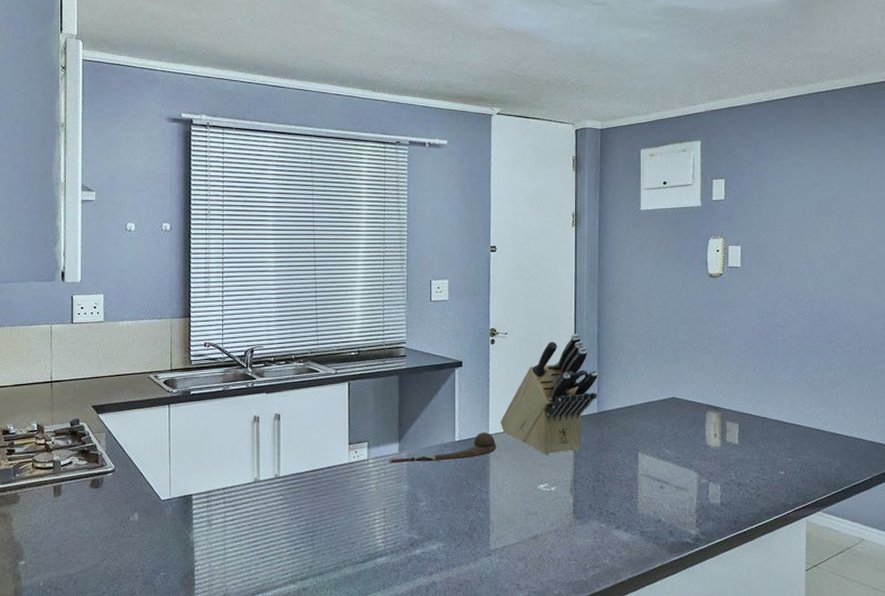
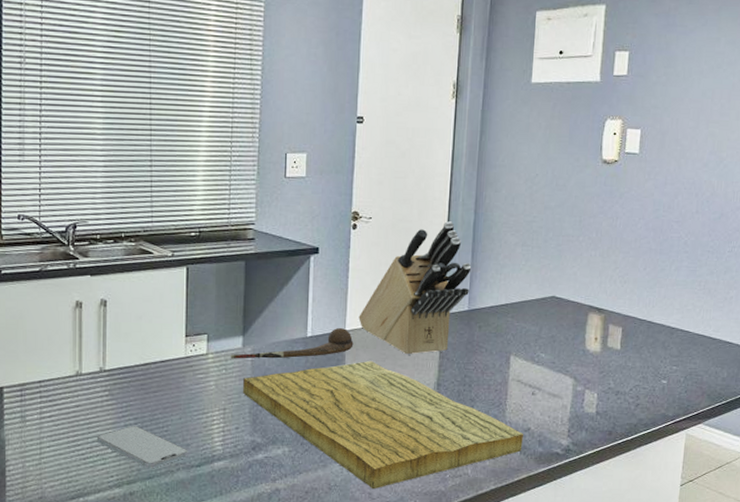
smartphone: none [273,527,354,566] -> present [96,426,188,469]
cutting board: none [401,461,655,581] -> present [243,360,523,490]

